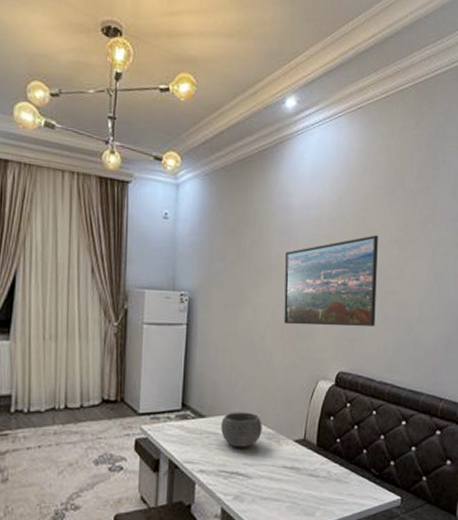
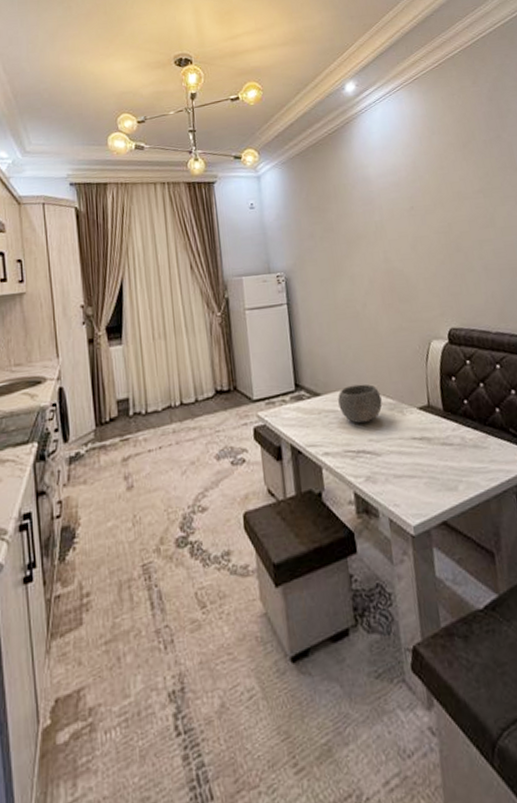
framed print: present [284,235,378,326] -> none [372,188,477,289]

